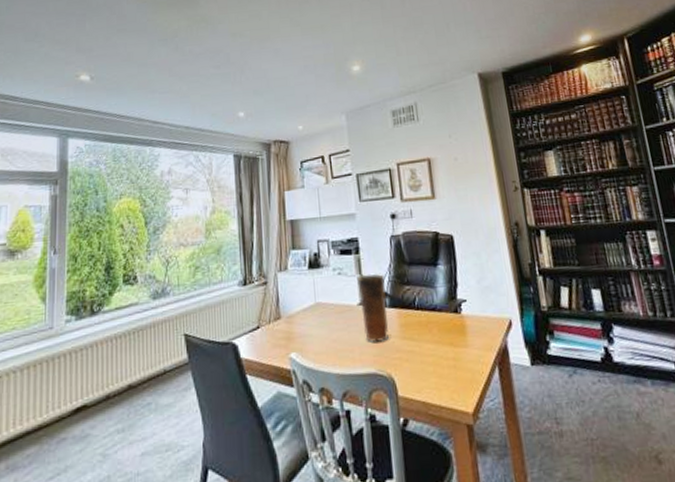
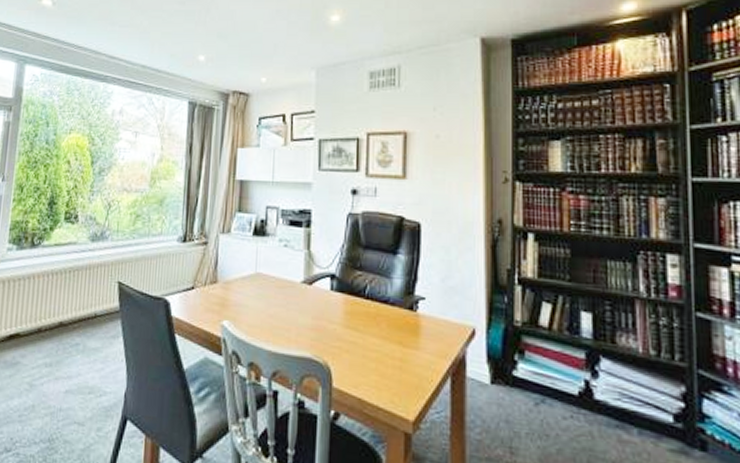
vase: present [357,273,389,342] -> none [304,250,335,326]

